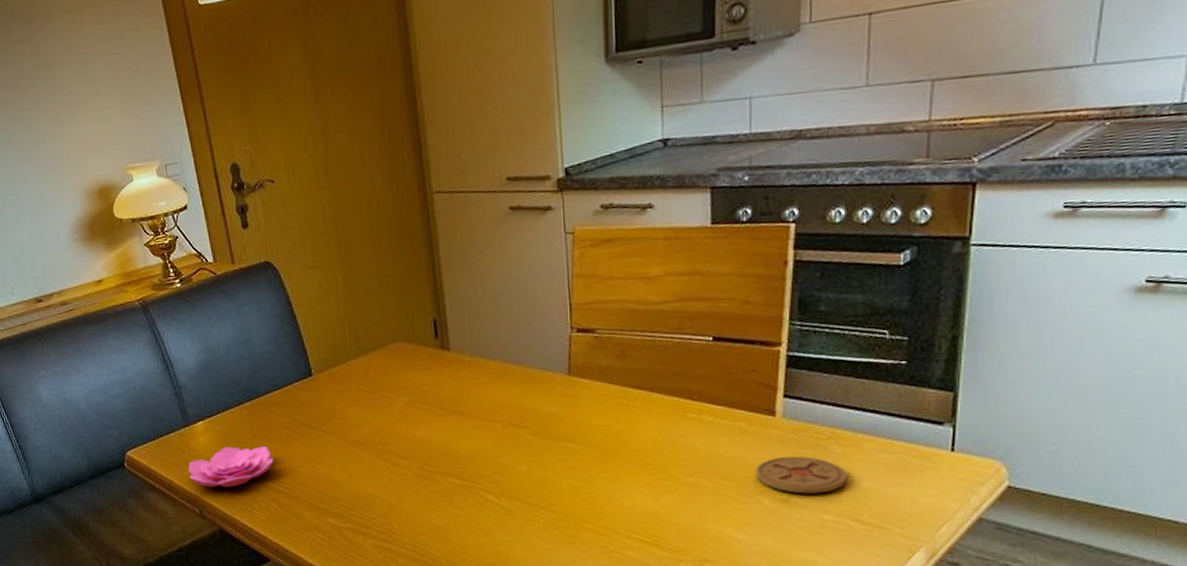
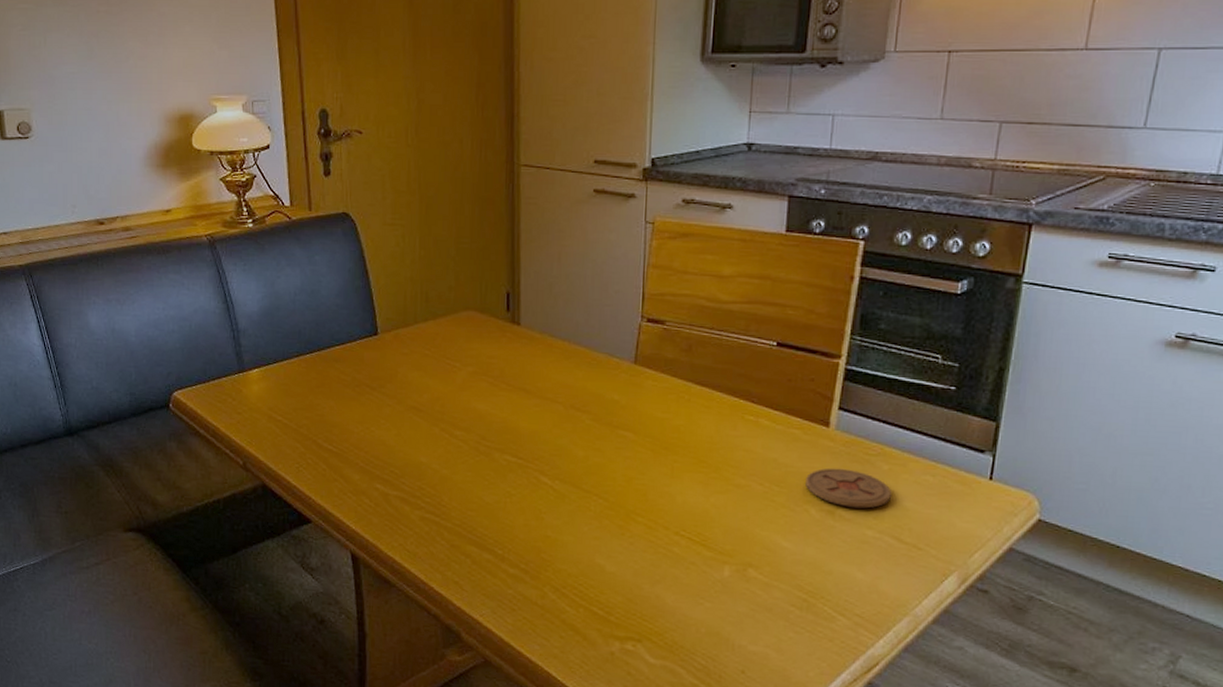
flower: present [188,446,274,488] -> none [237,397,328,441]

